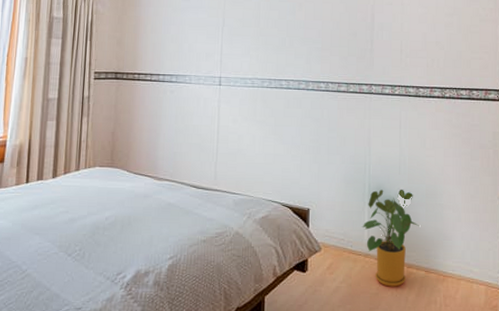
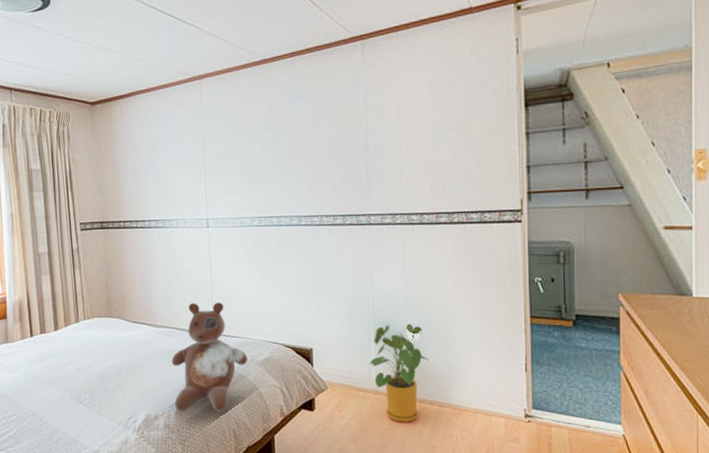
stuffed bear: none [167,157,246,270] -> present [171,302,248,412]

